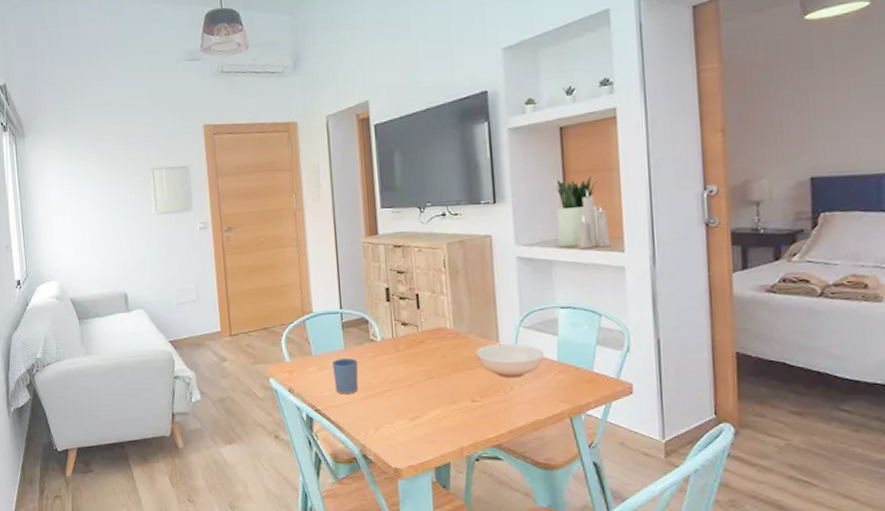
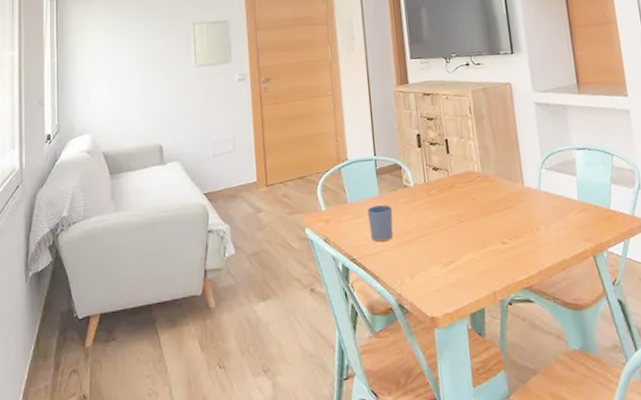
bowl: present [476,343,545,378] -> none [503,185,566,219]
planter: present [555,176,600,248] -> none [564,29,606,94]
candle: present [577,190,611,248] -> none [585,42,616,94]

